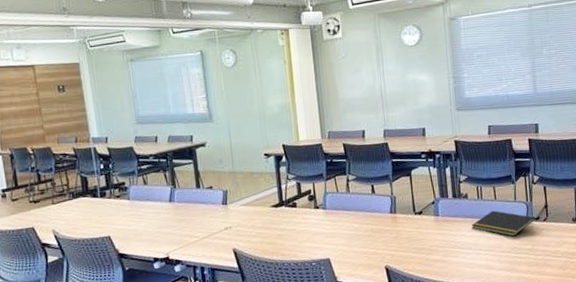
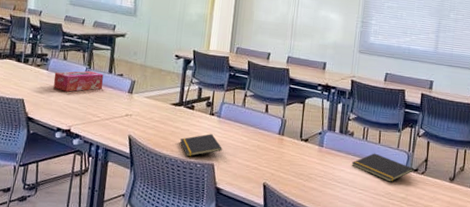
tissue box: none [137,190,193,218] -> present [53,71,104,92]
notepad: none [288,228,335,258] -> present [179,134,222,157]

